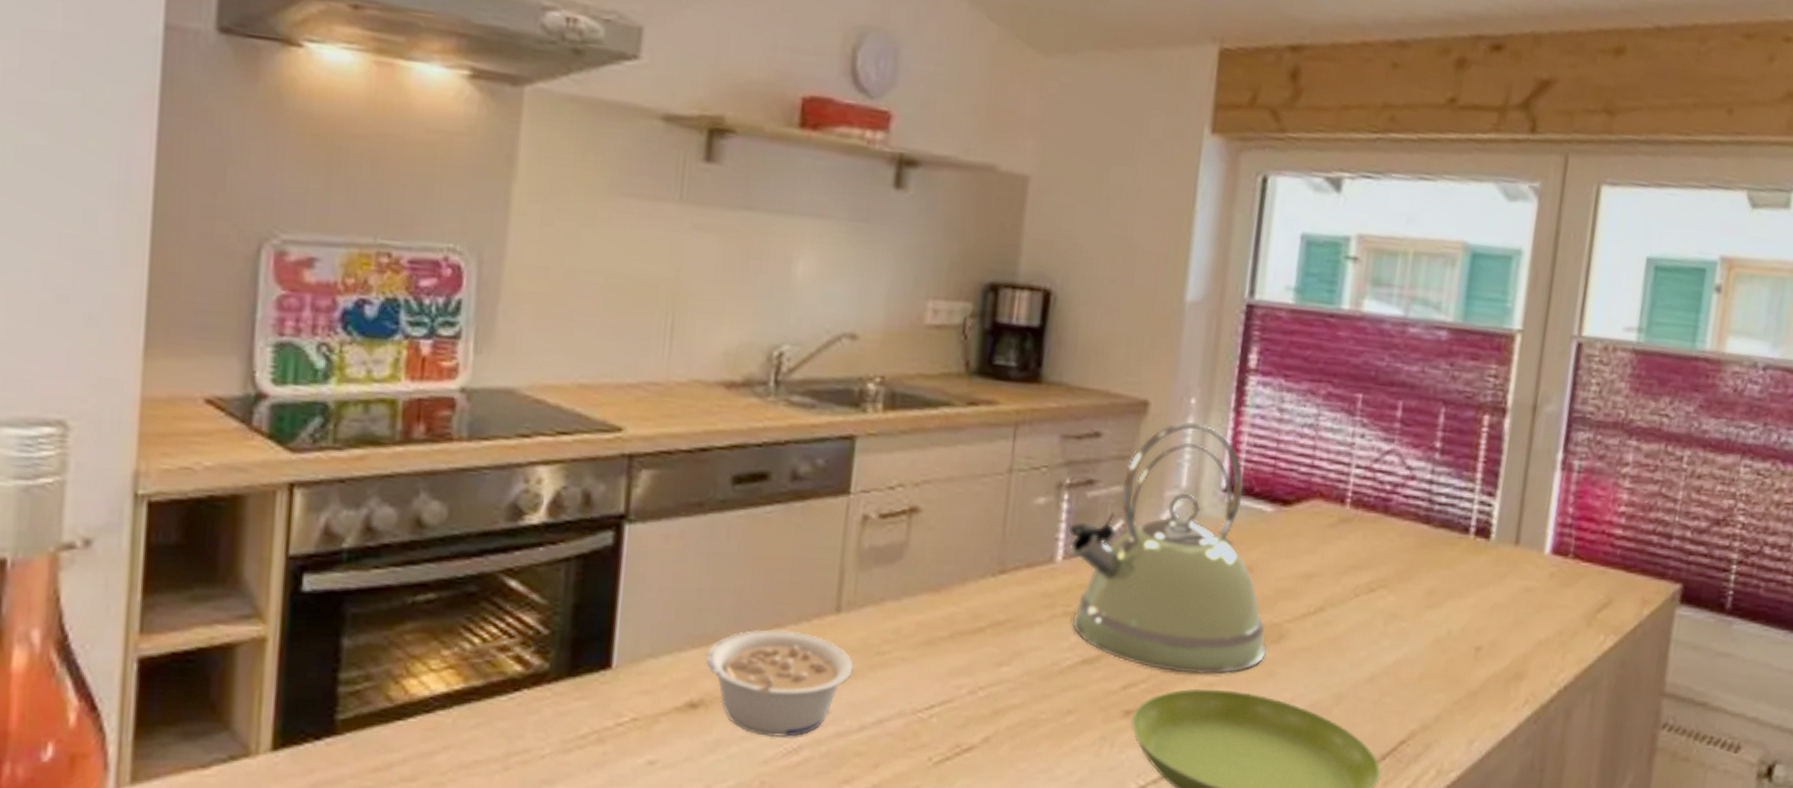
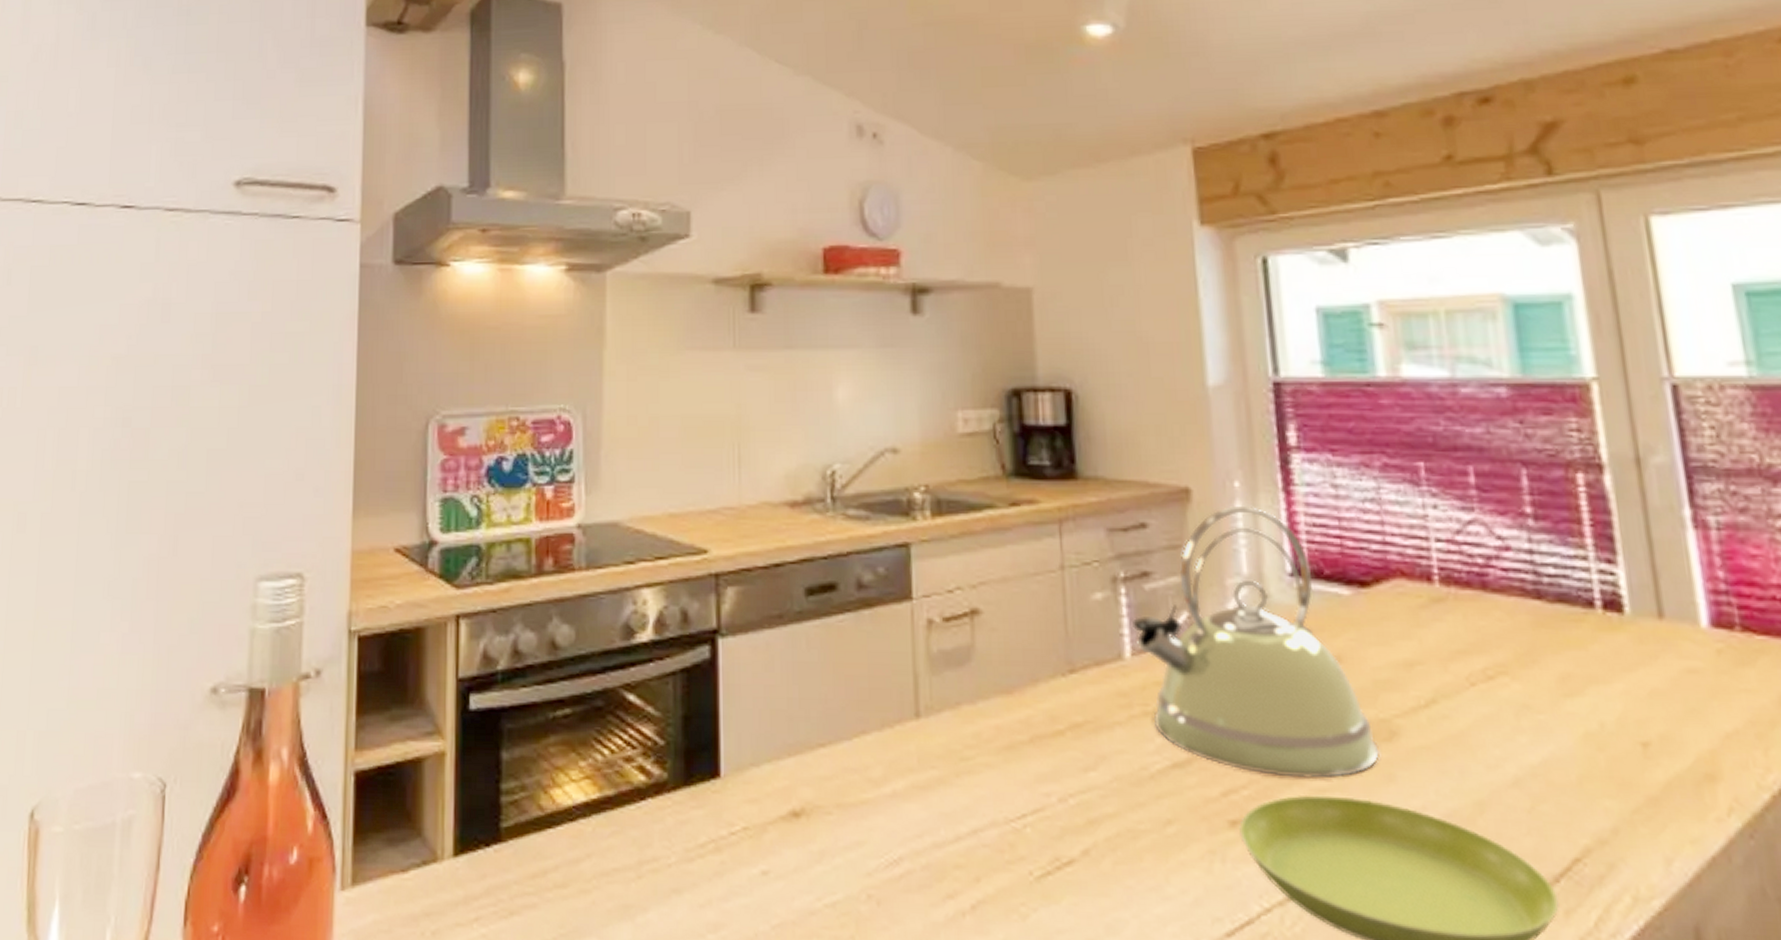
legume: present [706,629,854,738] -> none [802,736,940,849]

